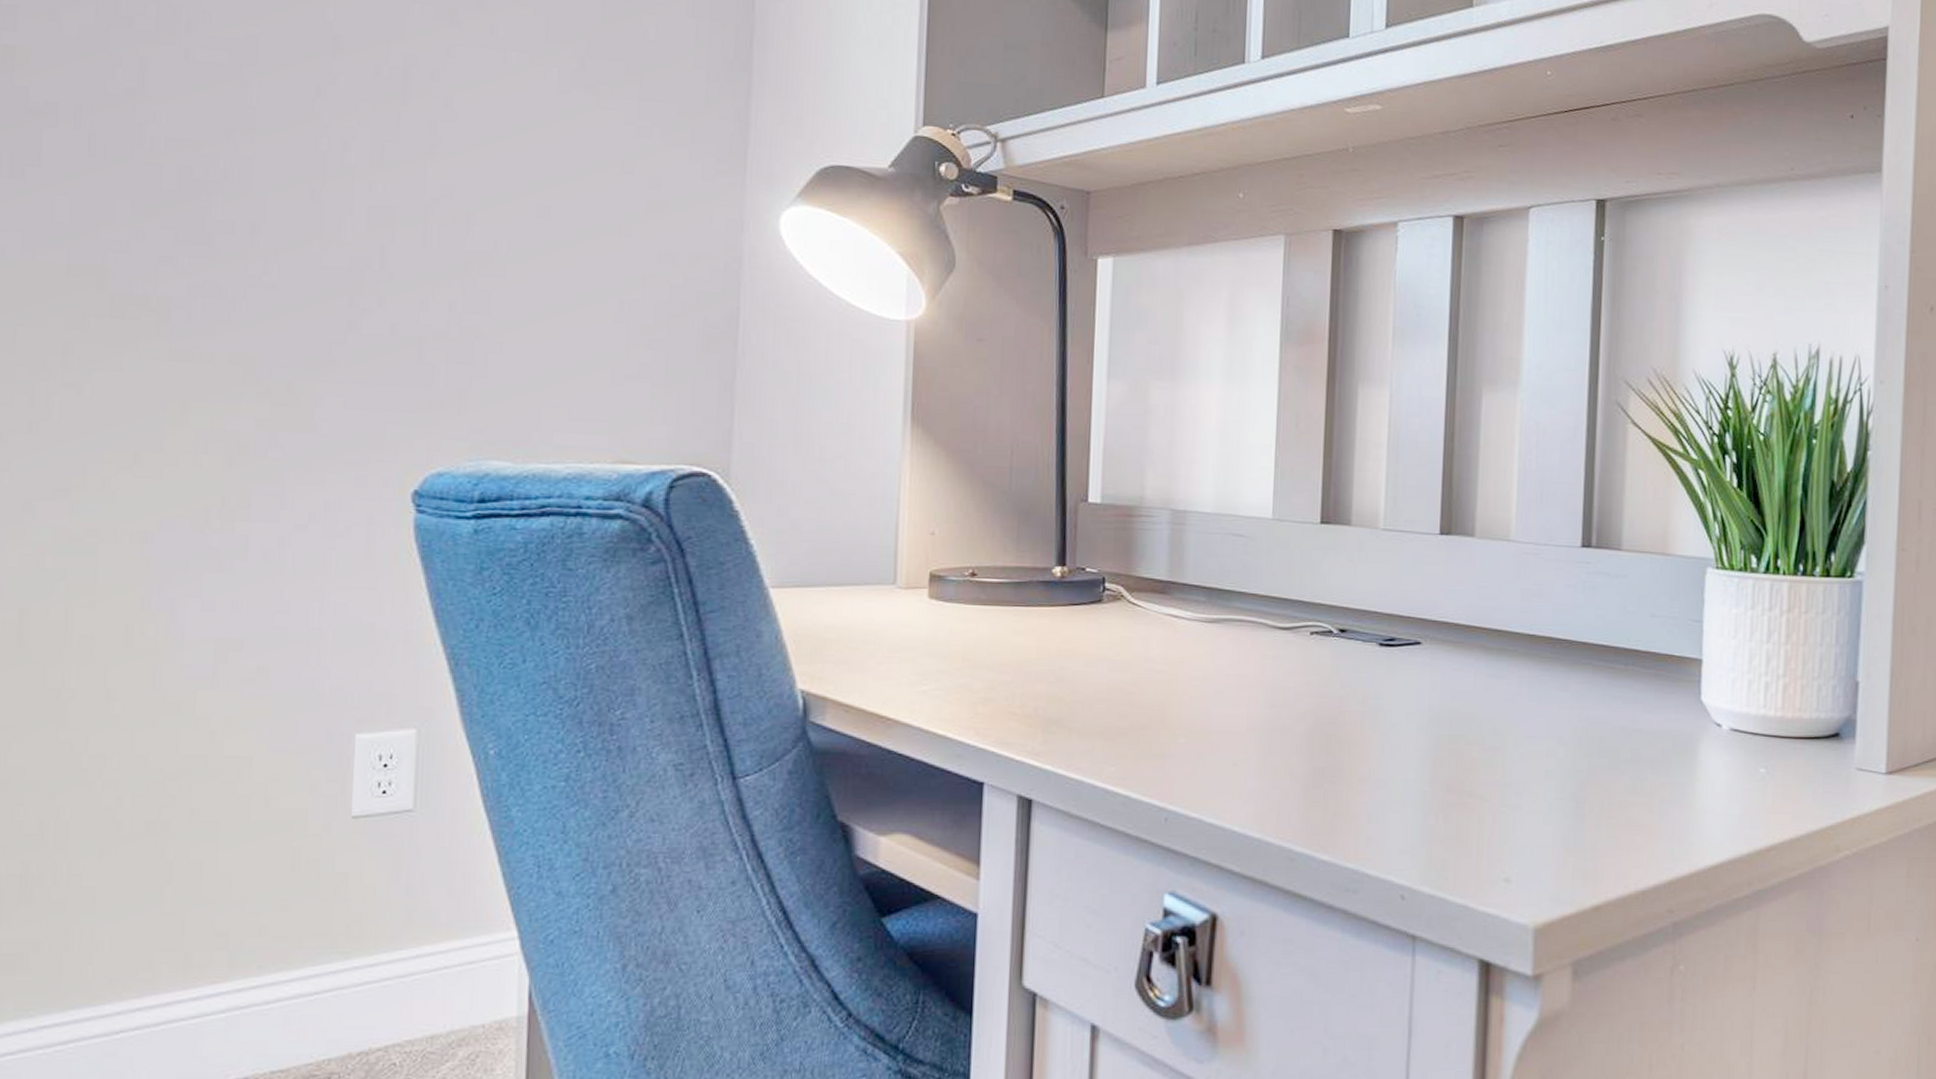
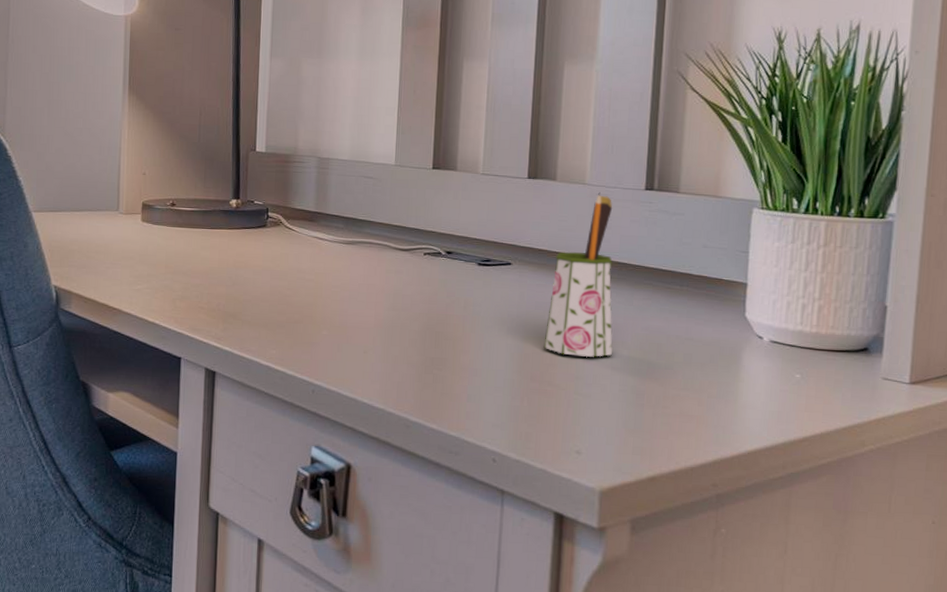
pen holder: none [1462,551,1546,759] -> present [543,192,613,358]

